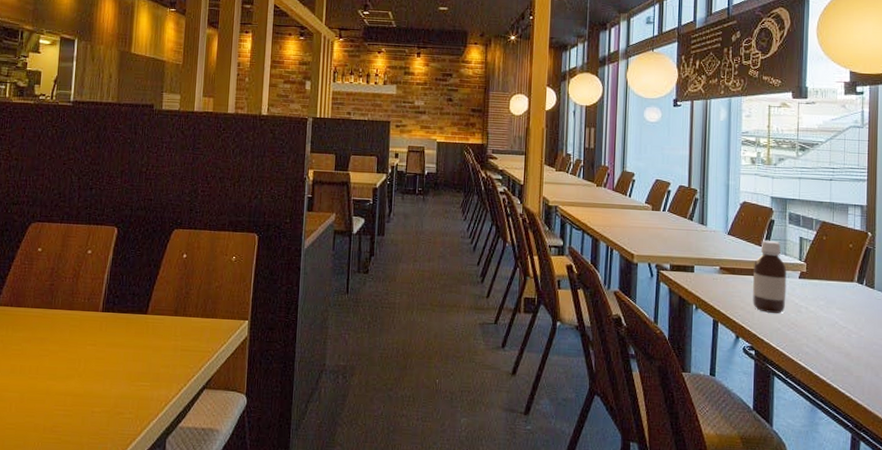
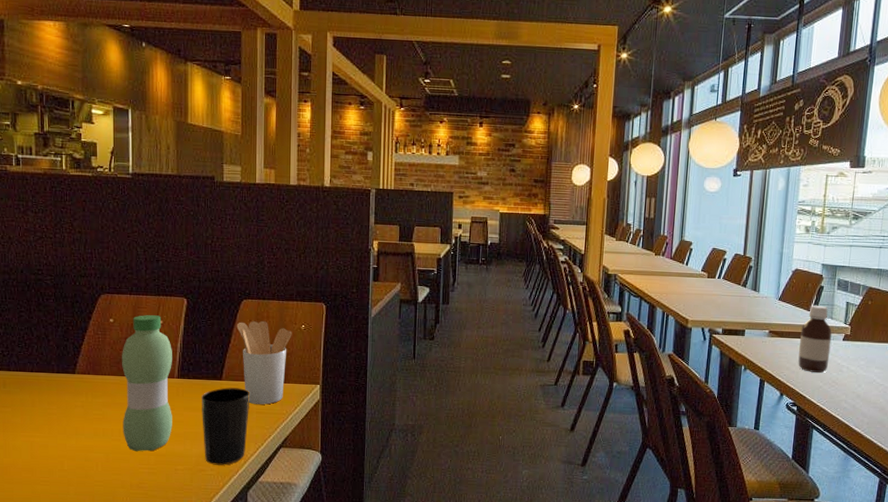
water bottle: none [40,244,99,392] -> present [122,315,172,452]
cup: none [123,322,176,408] -> present [201,387,250,465]
utensil holder: none [166,251,223,341] -> present [236,320,292,405]

